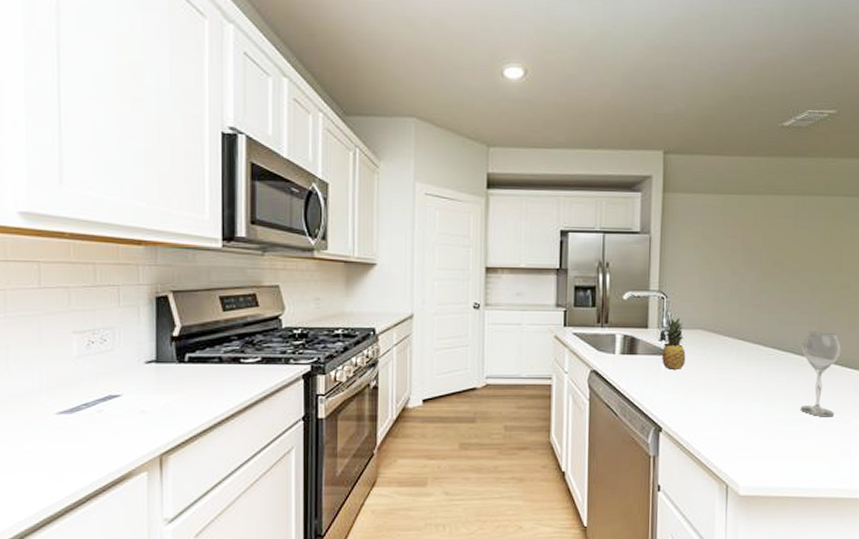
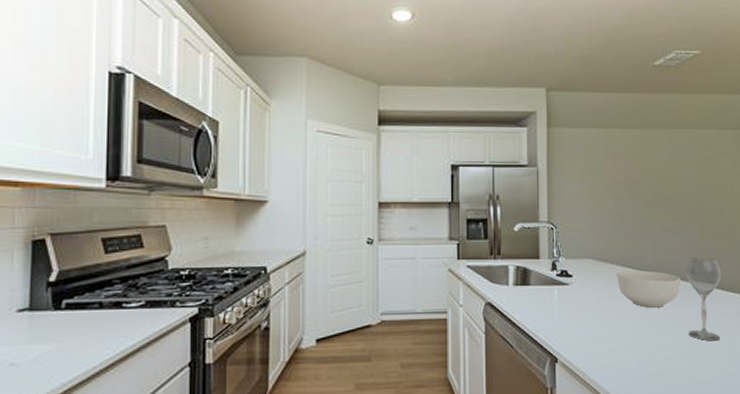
fruit: present [661,317,686,369] -> none [553,247,577,299]
bowl: none [728,343,797,381] -> present [617,270,681,308]

